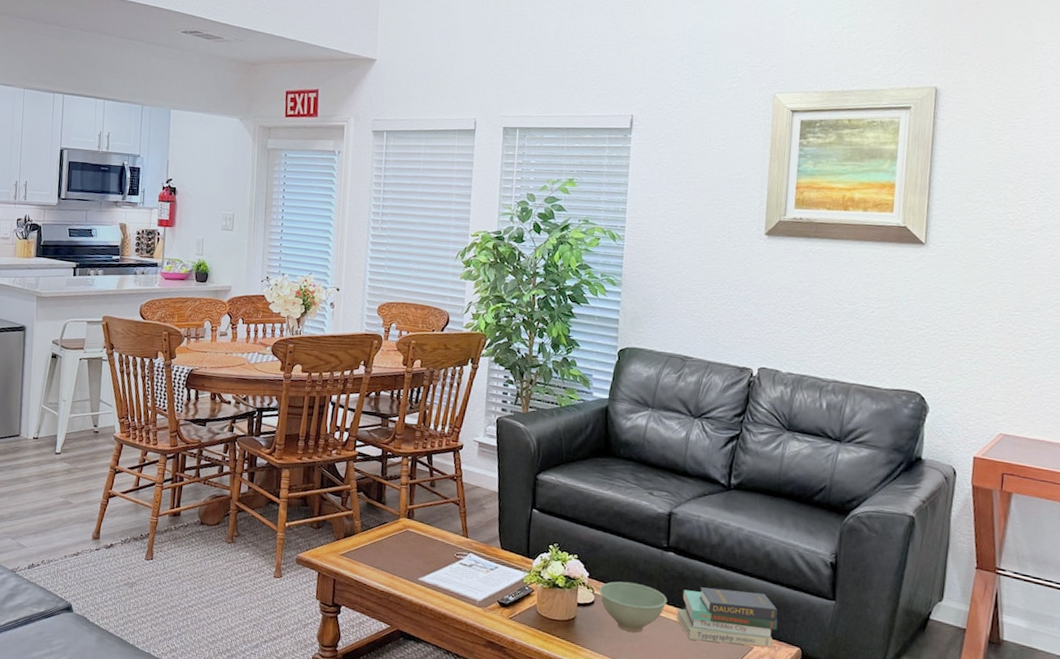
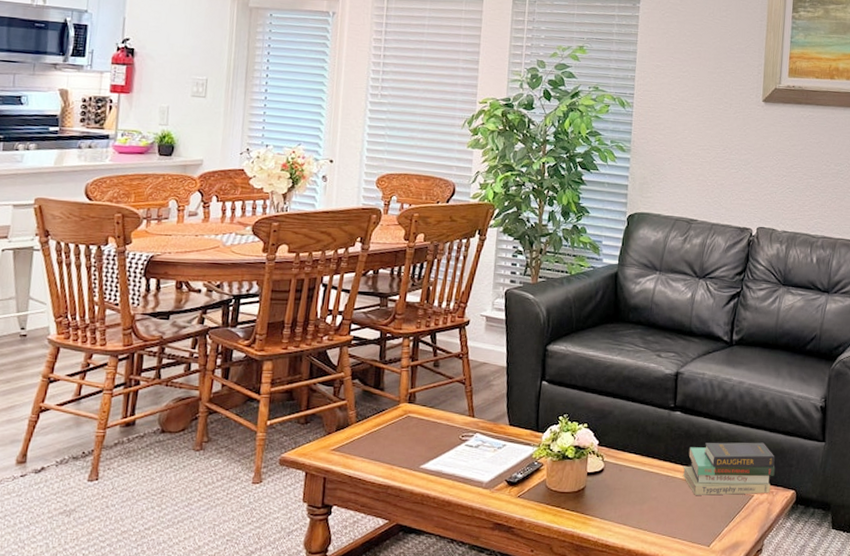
bowl: present [599,581,667,633] -> none [609,445,674,495]

